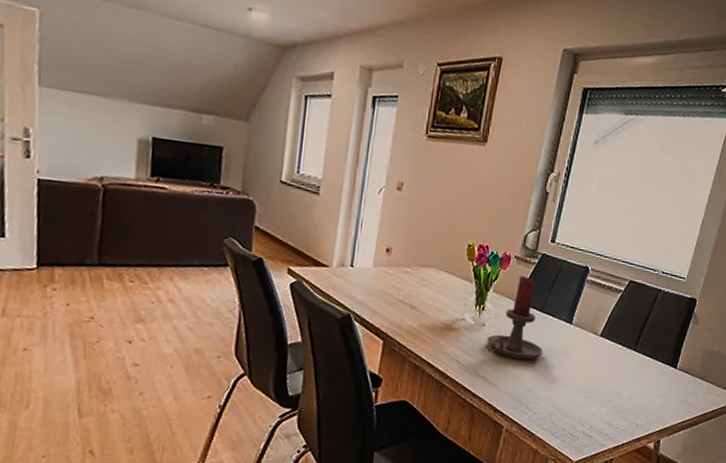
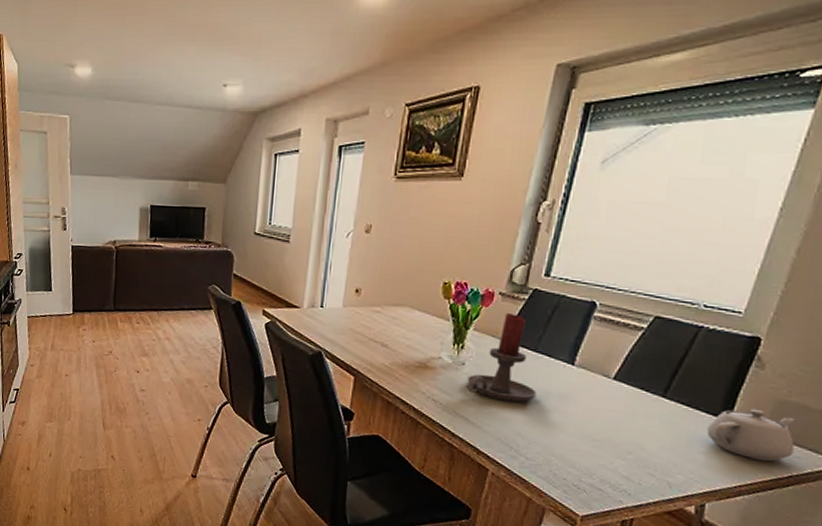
teapot: none [662,357,716,400] -> present [706,408,795,462]

